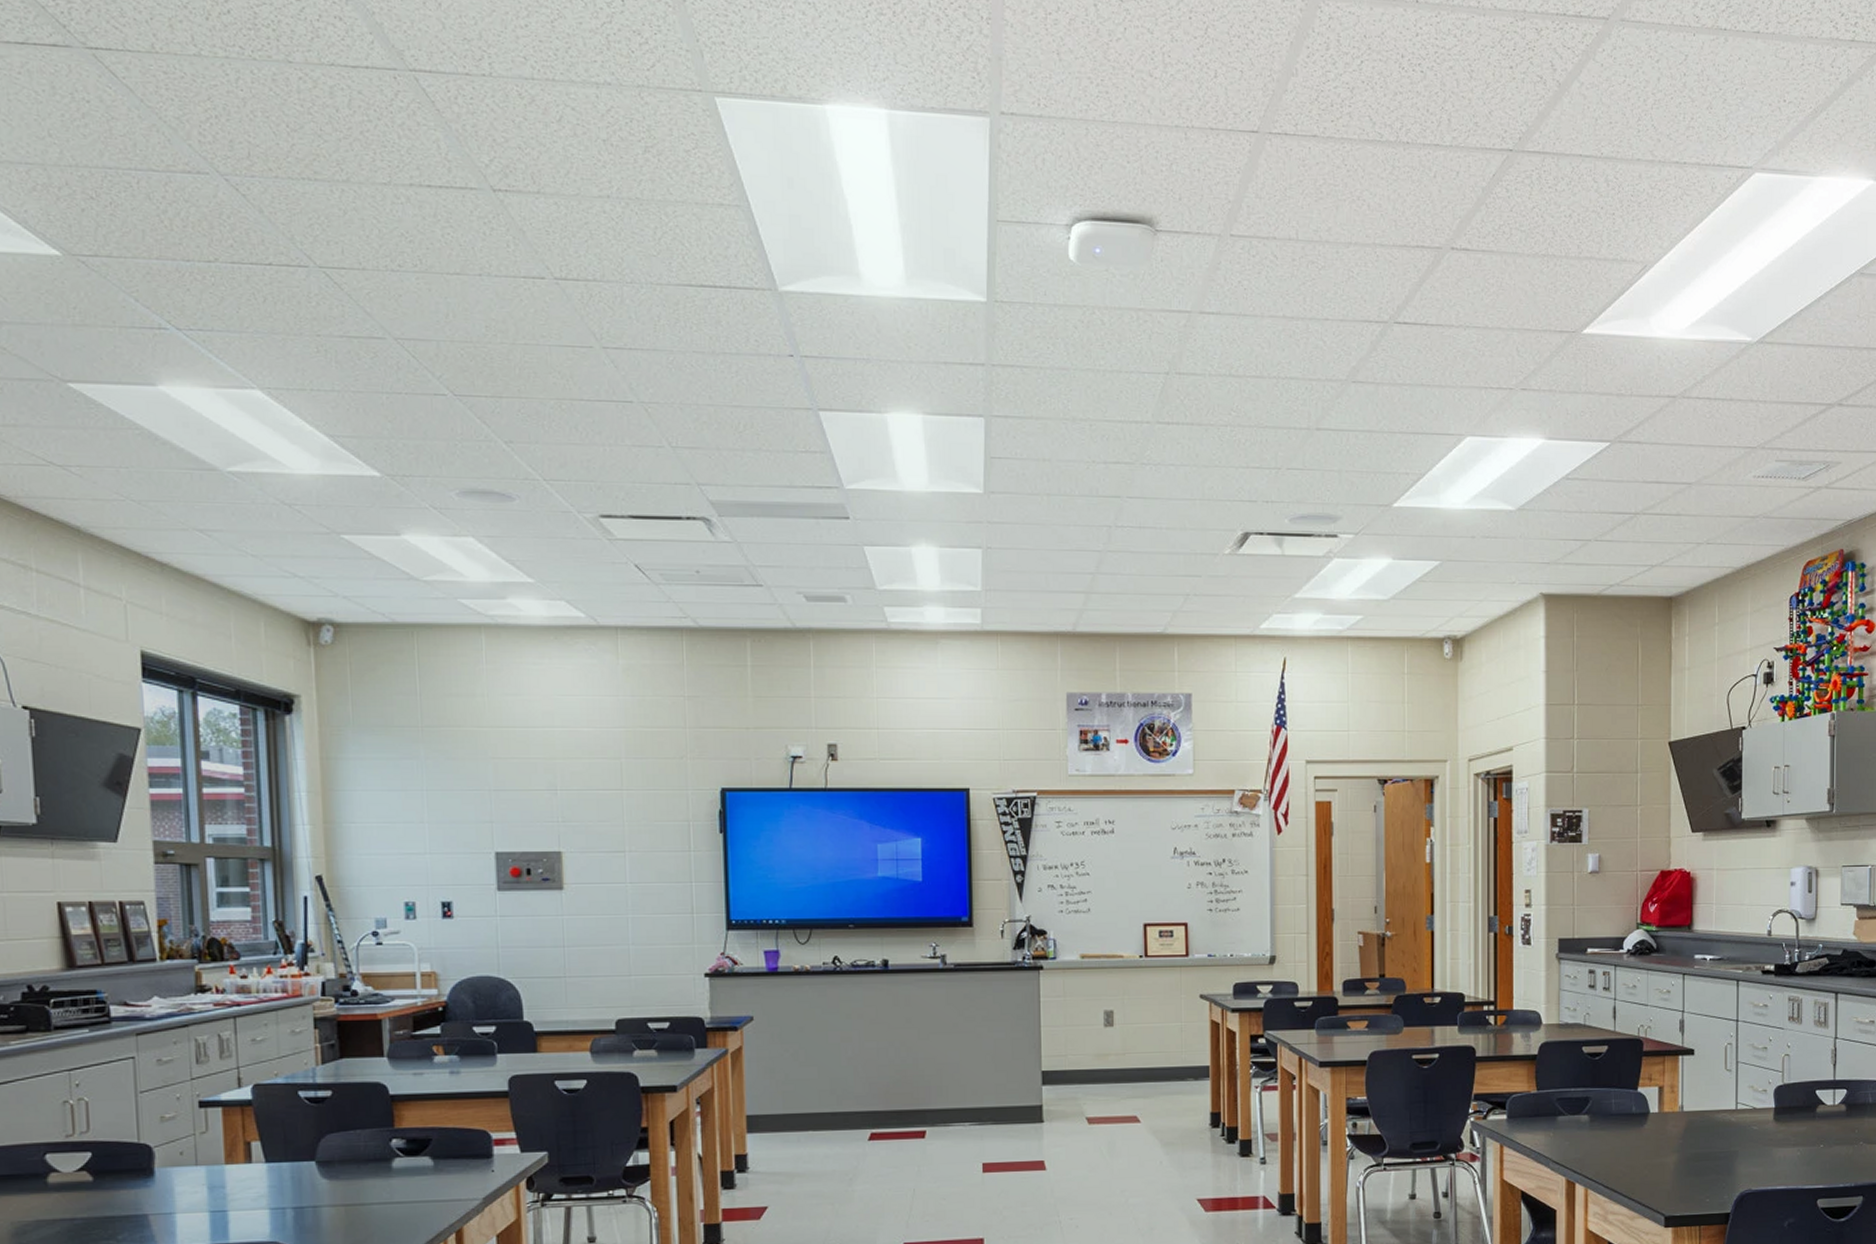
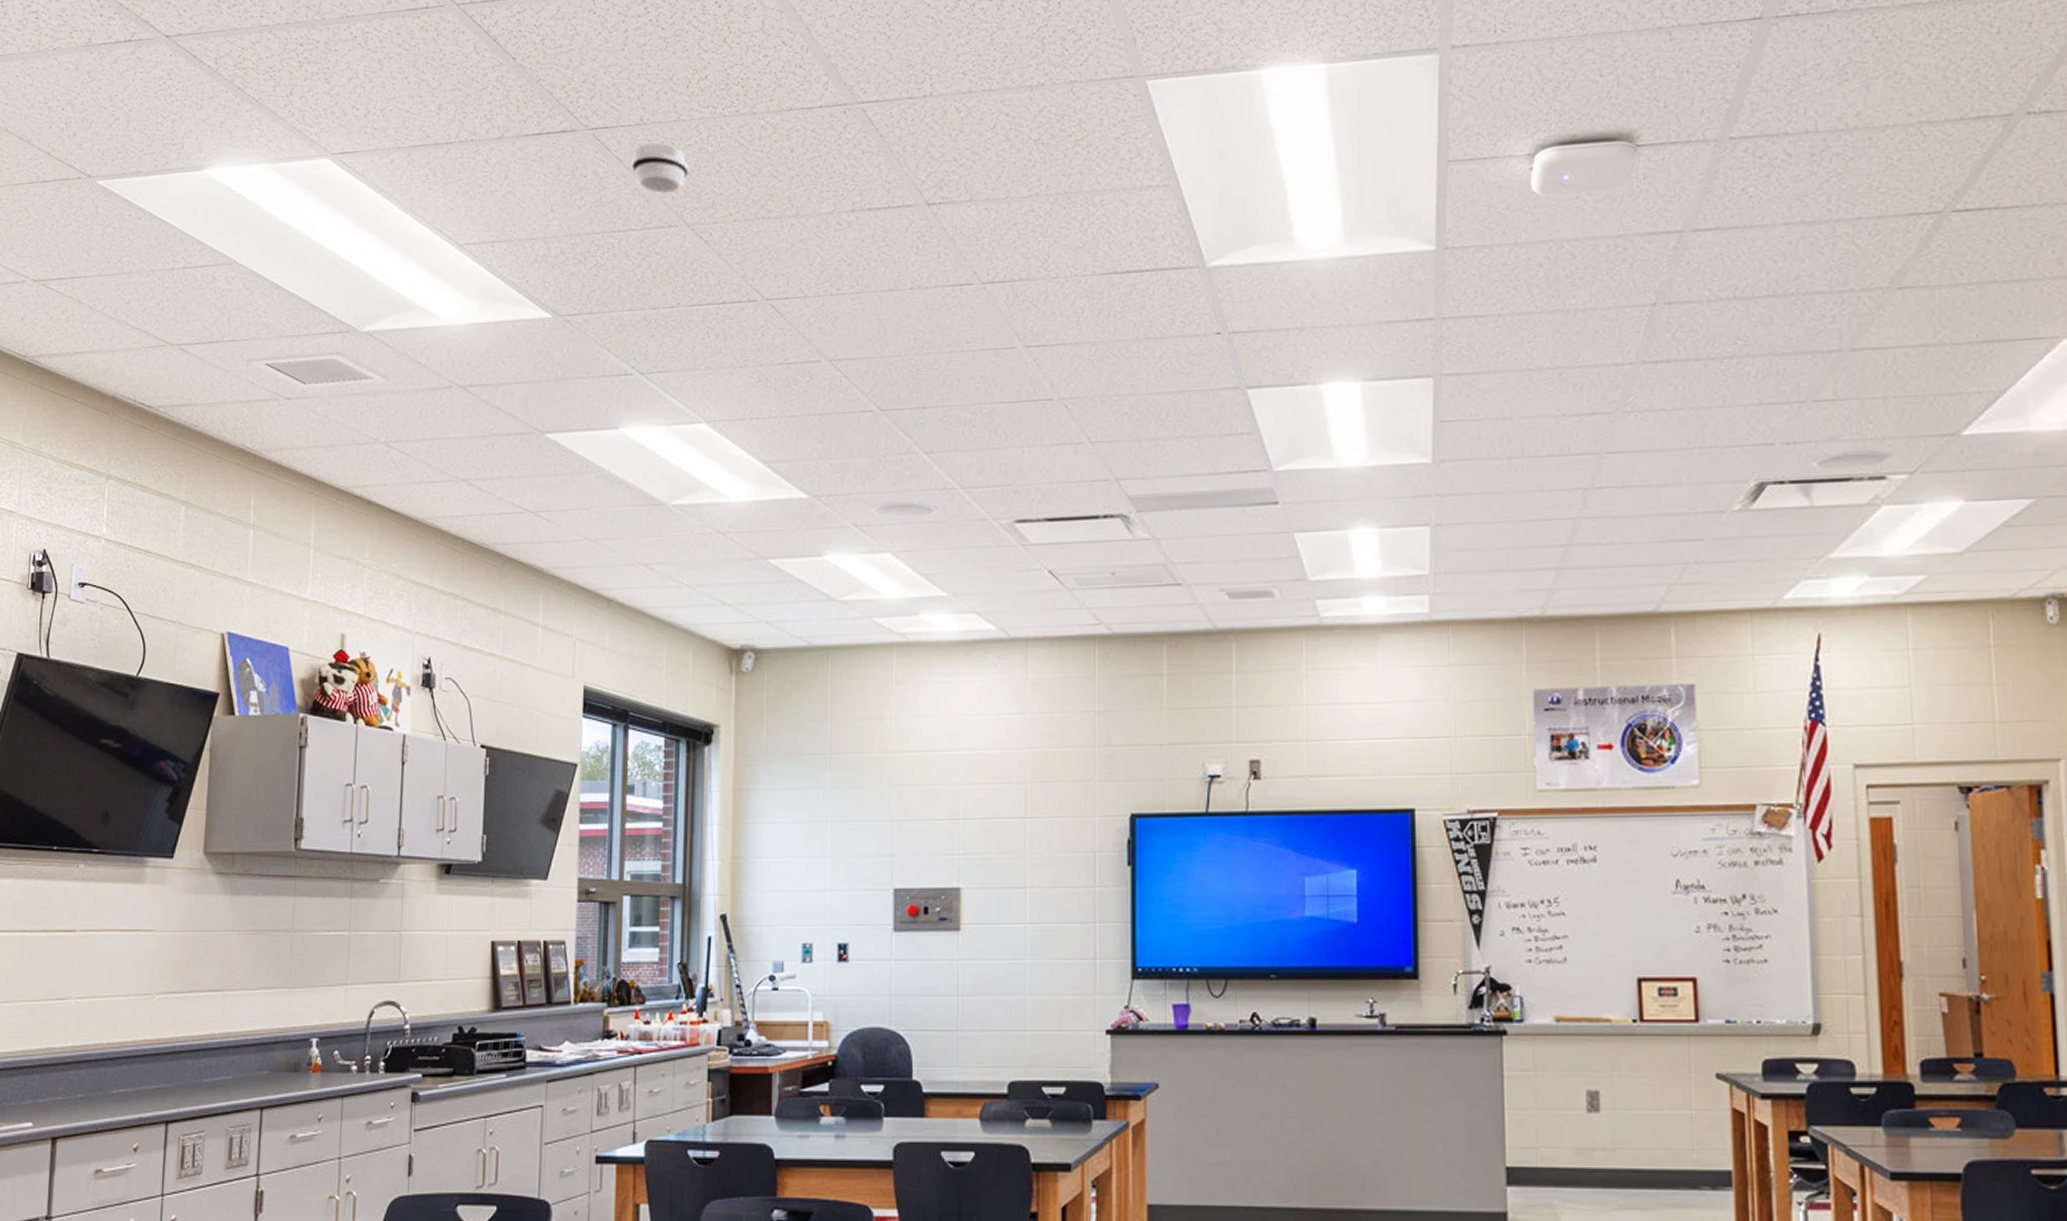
smoke detector: none [144,75,216,135] -> present [631,143,689,193]

